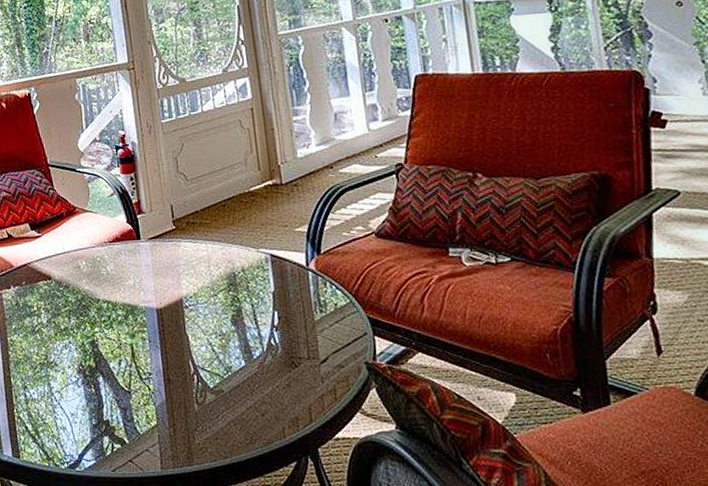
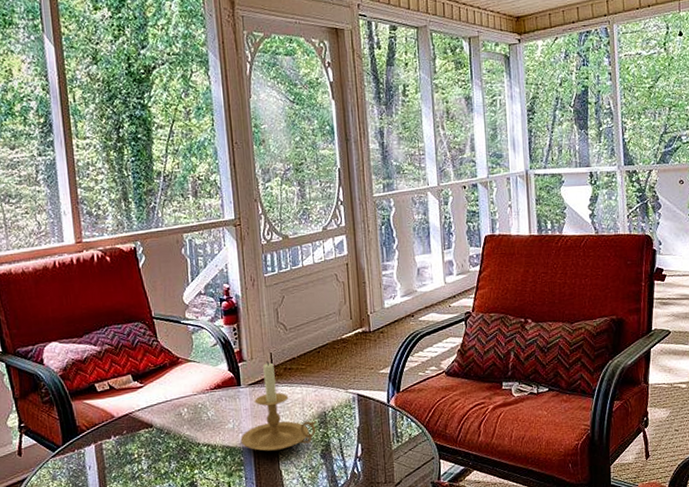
candle holder: none [142,213,225,314] -> present [240,360,317,452]

